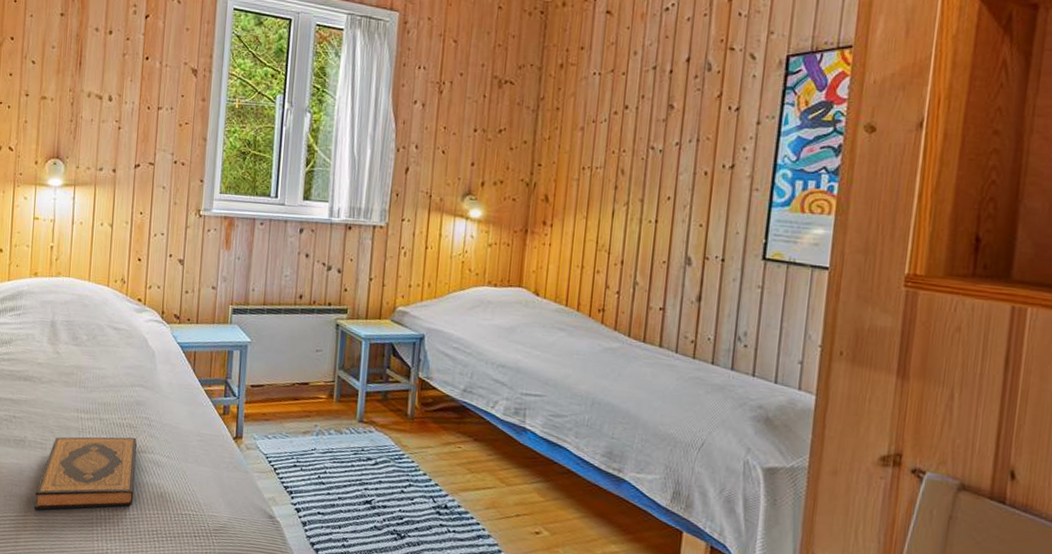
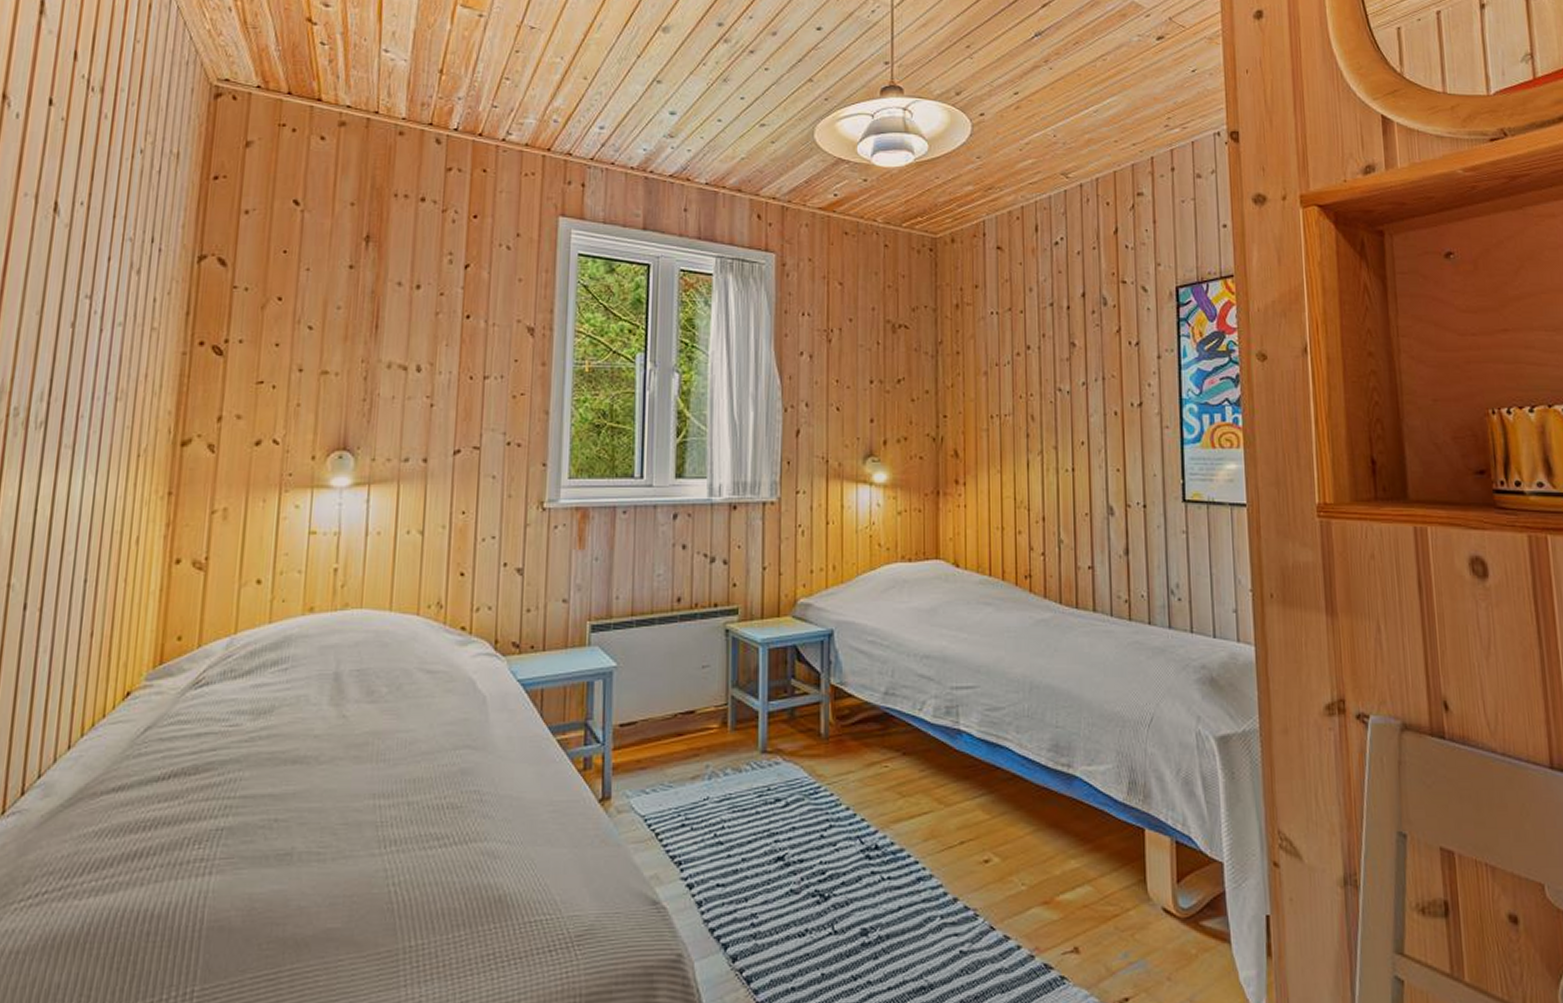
hardback book: present [34,436,137,510] -> none [305,822,463,958]

